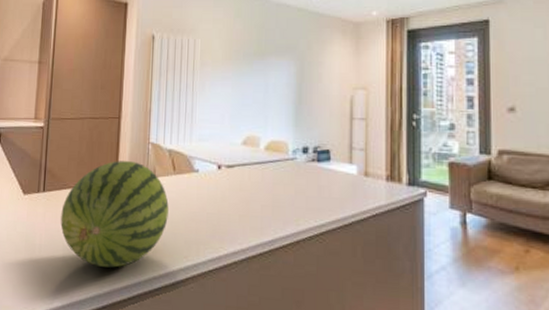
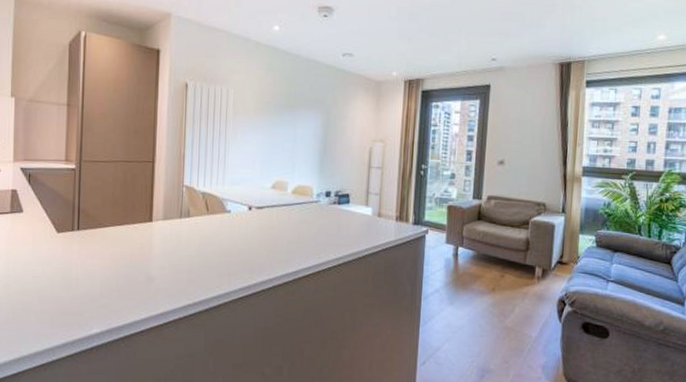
fruit: present [60,161,169,268] -> none [96,202,202,298]

